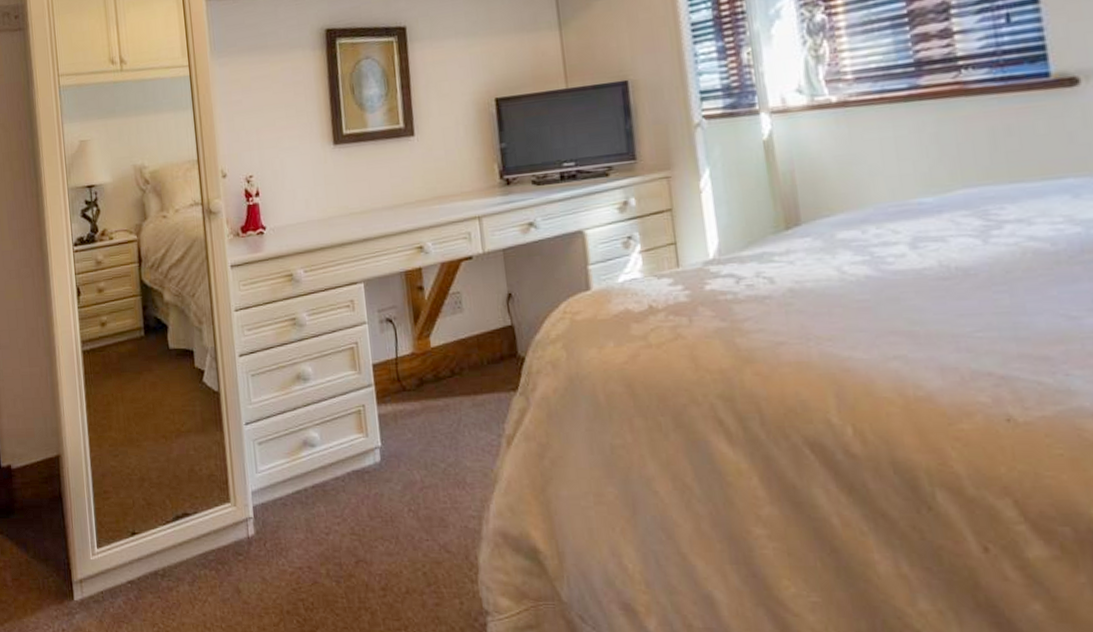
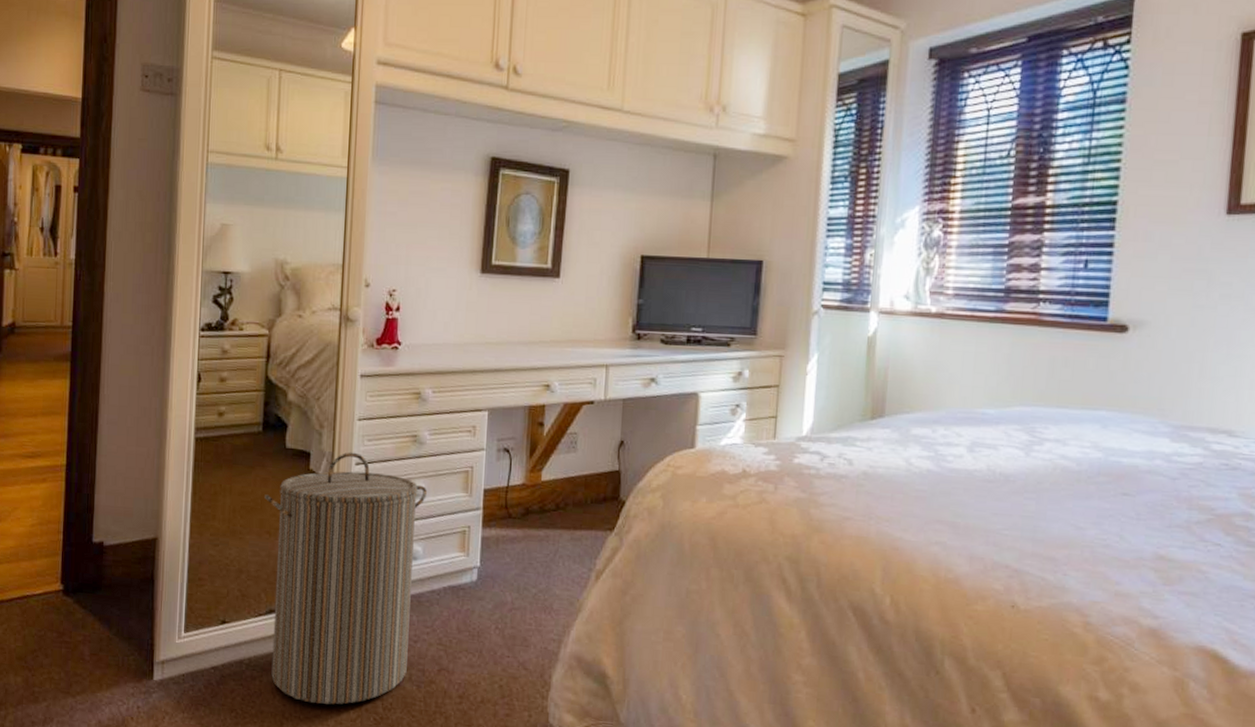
laundry hamper: none [154,344,323,610] -> present [263,452,427,705]

